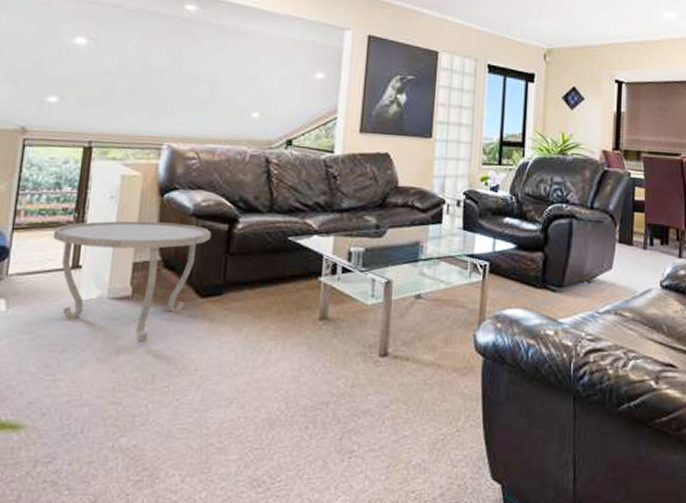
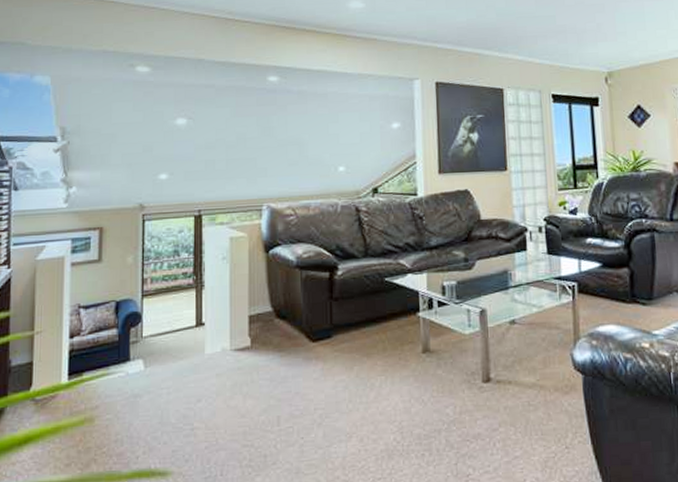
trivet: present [52,220,212,343] -> none [177,275,315,388]

